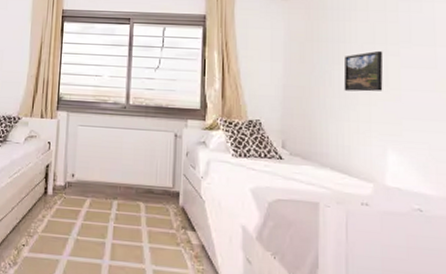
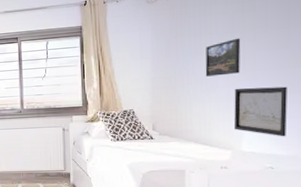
wall art: none [376,108,436,173] -> present [234,86,287,137]

